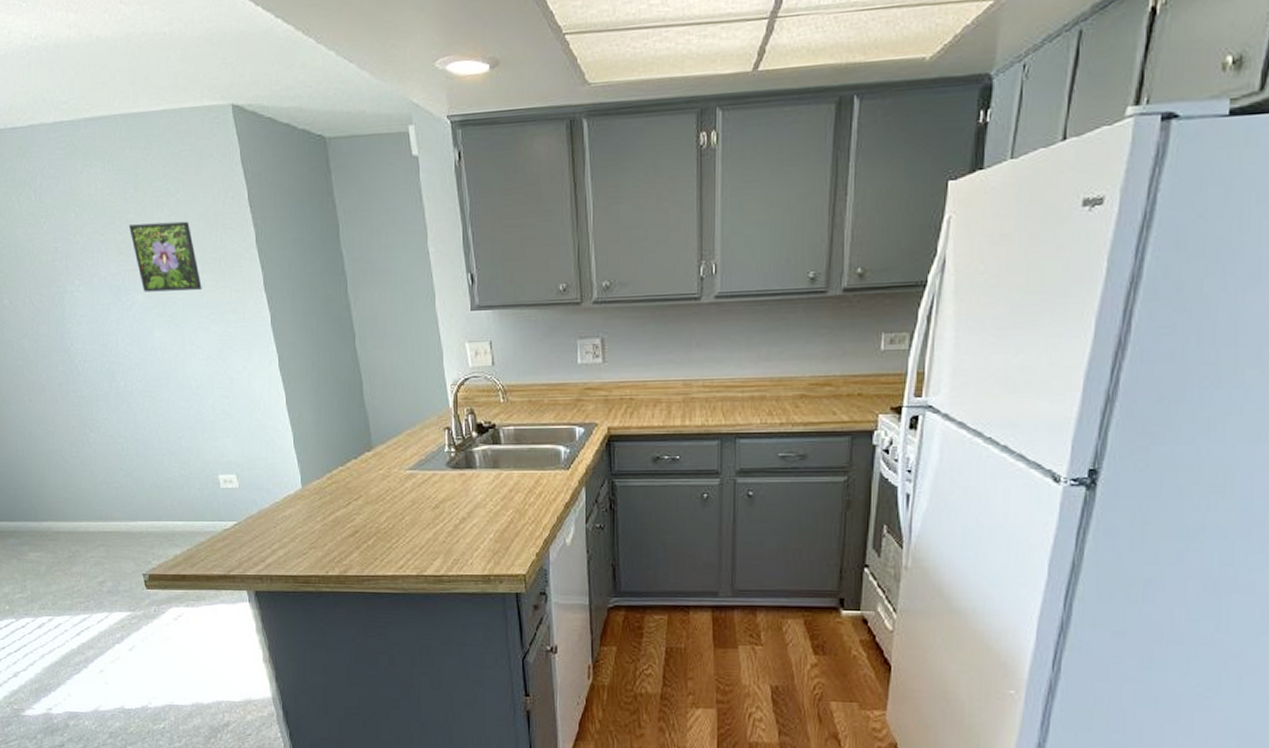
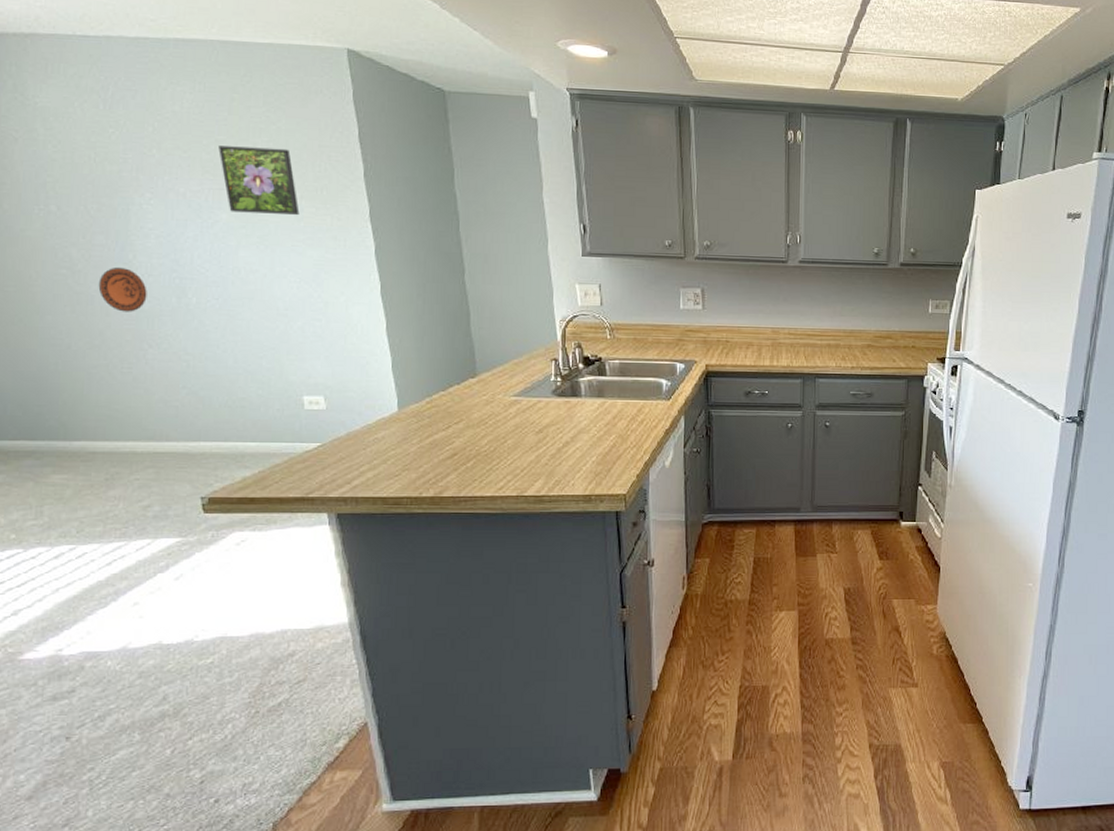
decorative plate: none [47,355,85,399] -> present [98,267,147,312]

